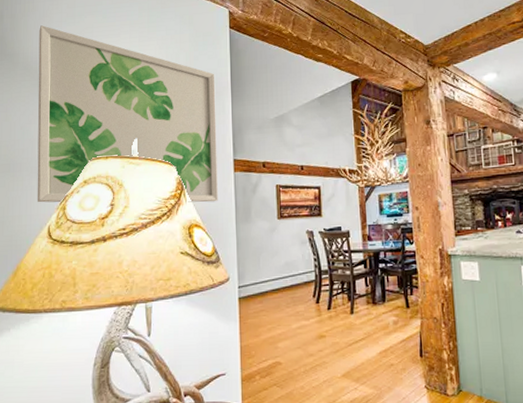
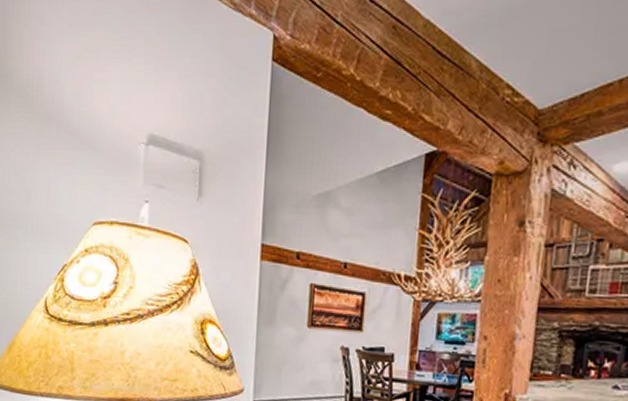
wall art: present [37,25,218,203] -> none [33,37,248,296]

